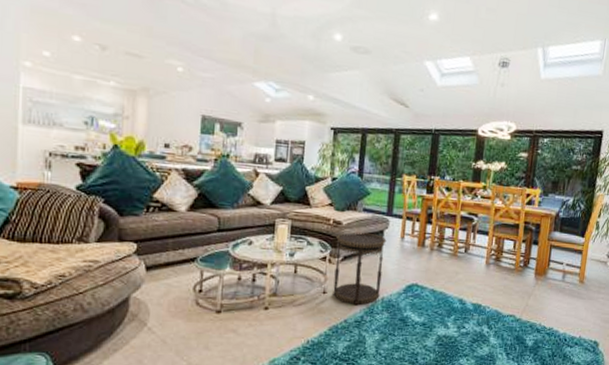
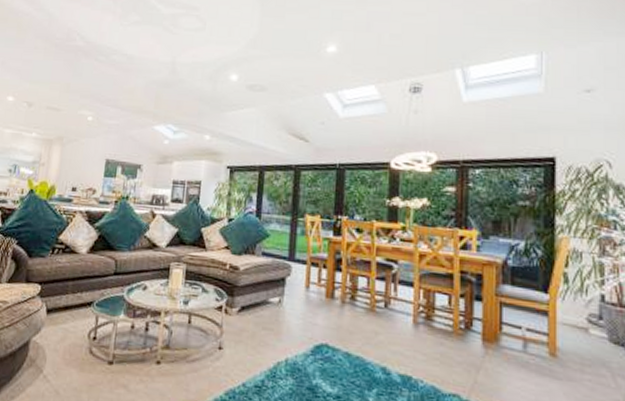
side table: present [333,232,387,306] -> none [229,278,289,367]

